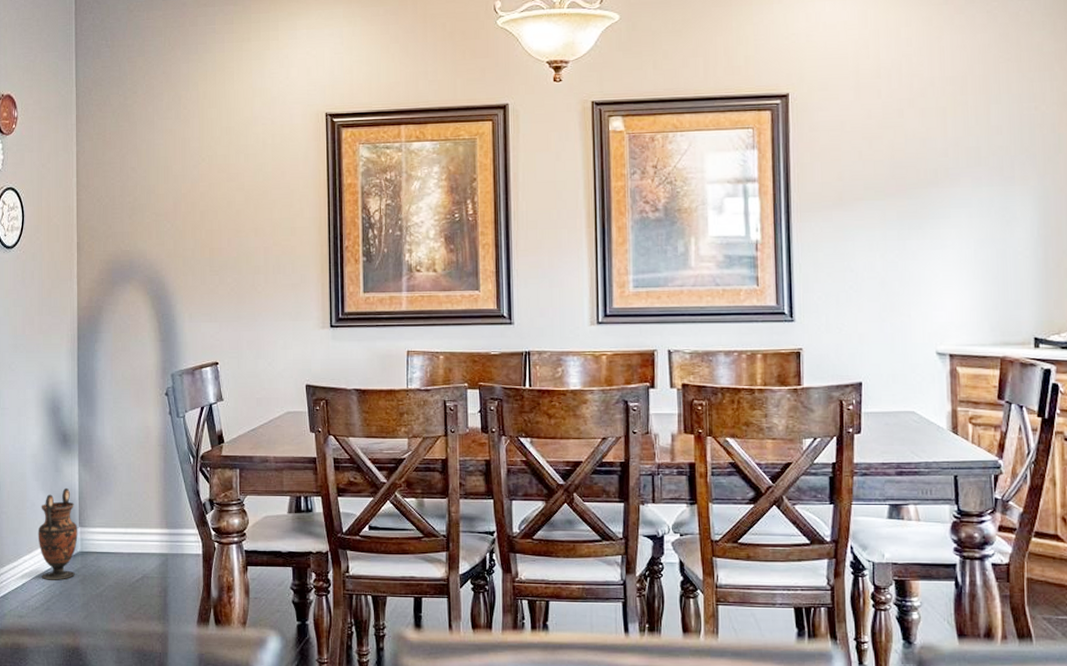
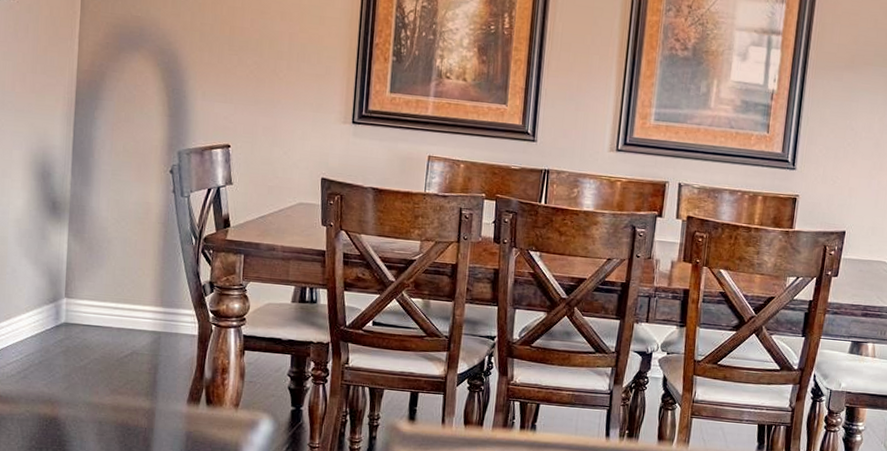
vase: present [38,487,78,580] -> none [17,256,63,350]

